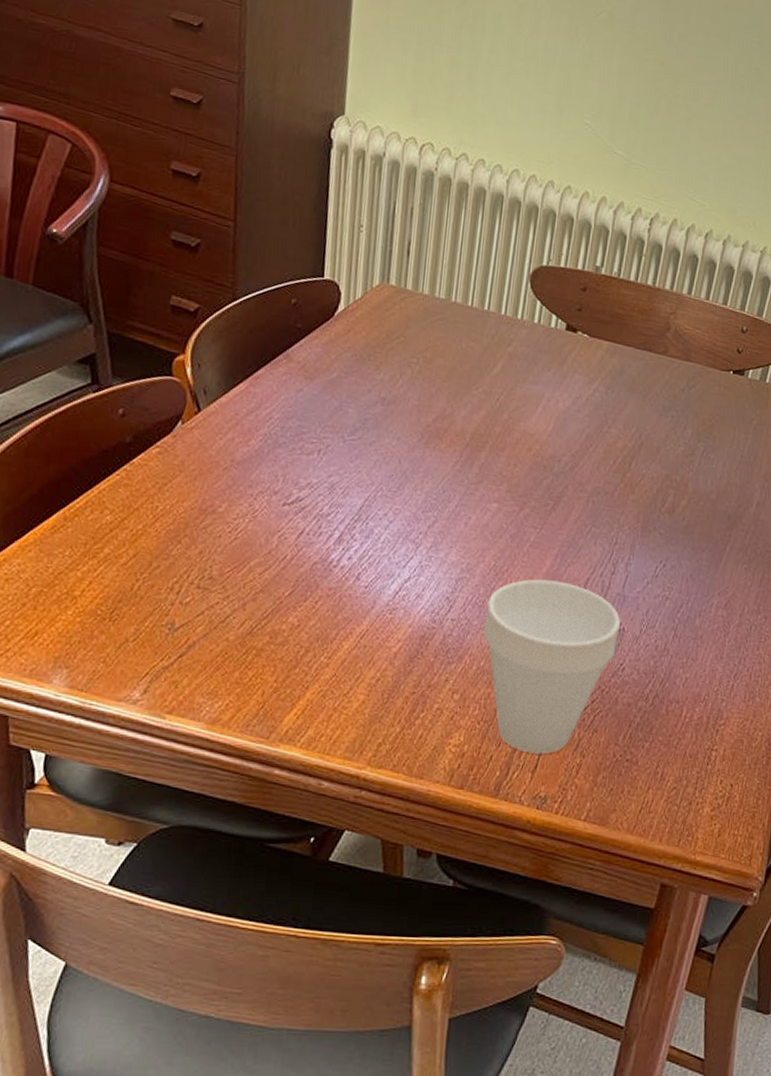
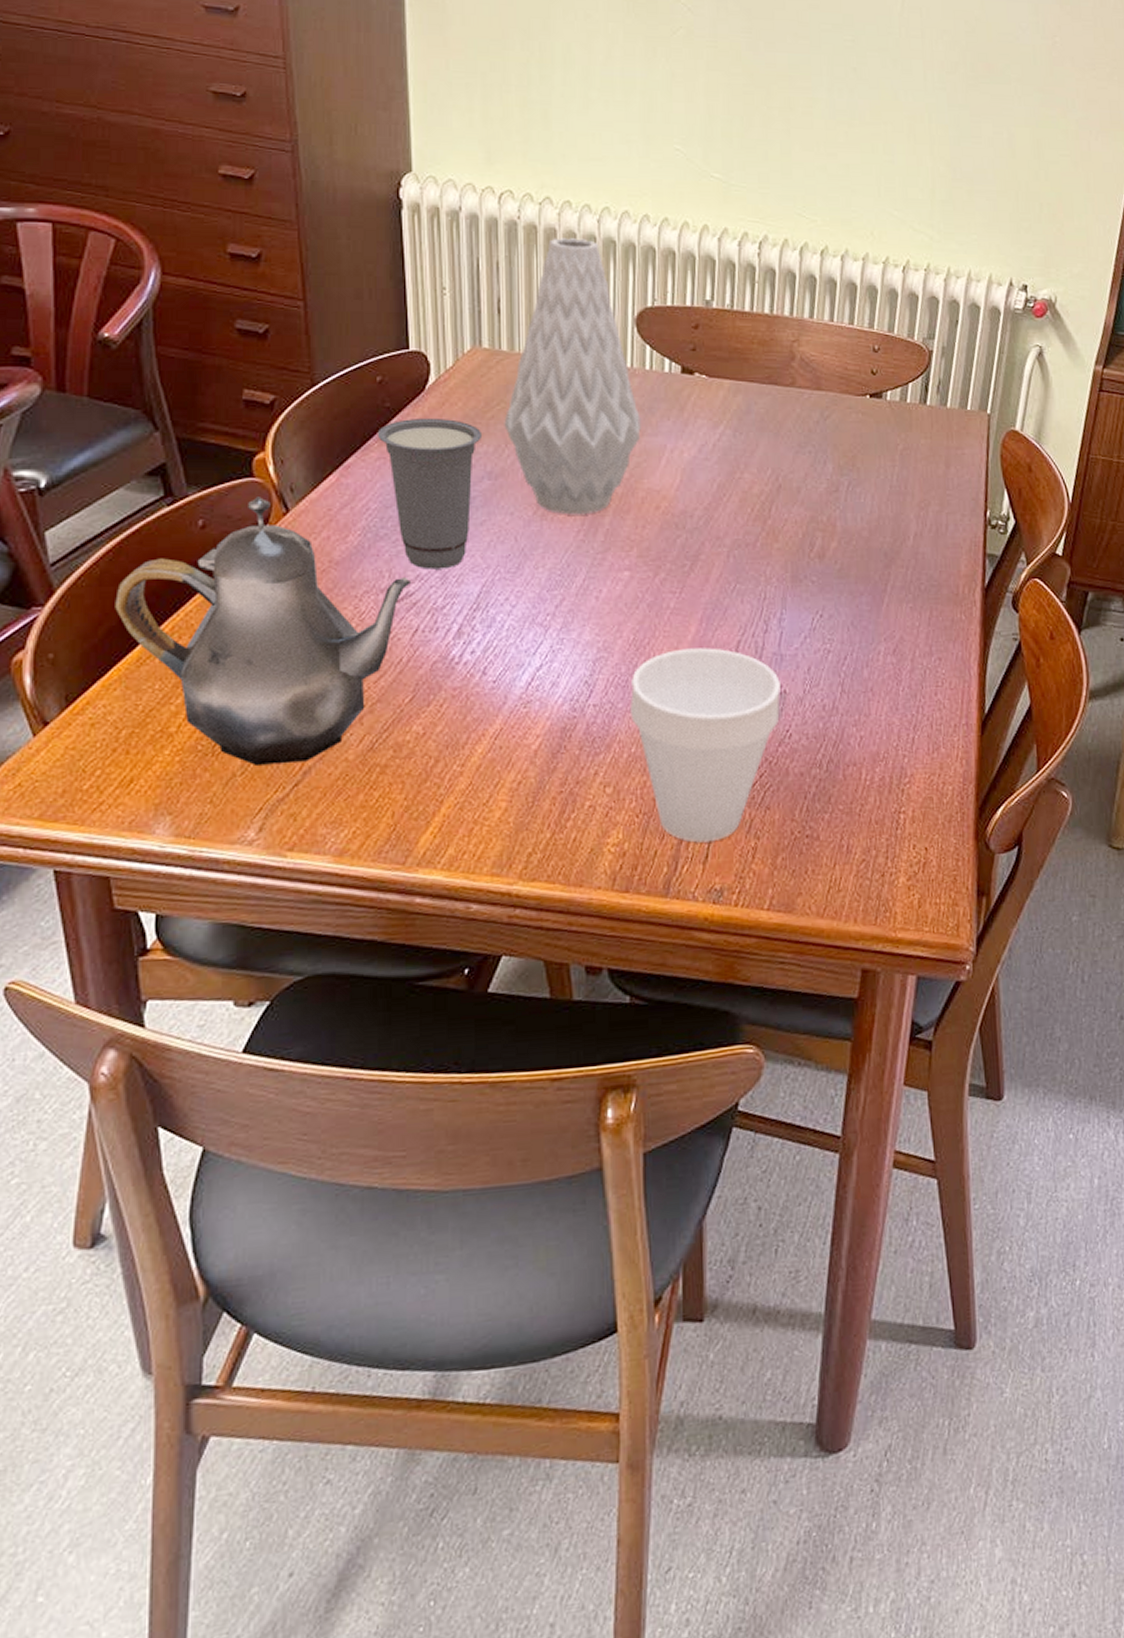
teapot: none [37,394,303,637] -> present [115,497,412,765]
cup: none [286,341,380,481] -> present [377,418,481,570]
vase: none [401,192,524,447] -> present [504,238,641,515]

